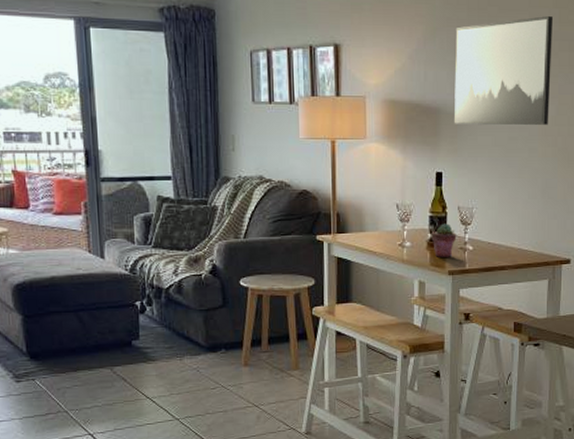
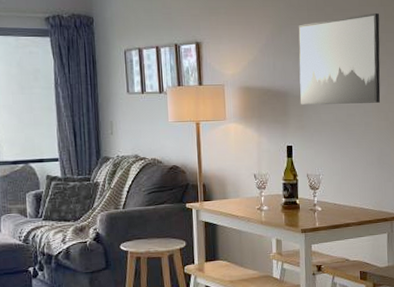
potted succulent: present [431,223,457,257] -> none [285,189,307,218]

